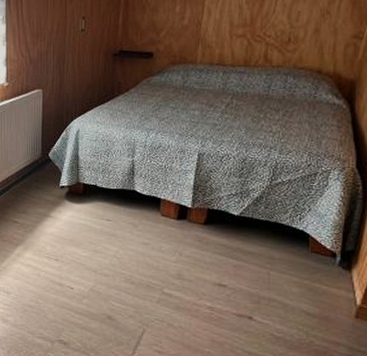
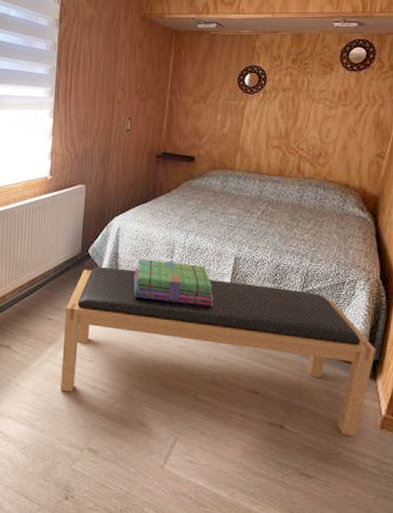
bench: none [29,169,352,326] -> present [60,266,377,436]
stack of books: none [95,160,178,203] -> present [133,259,214,306]

